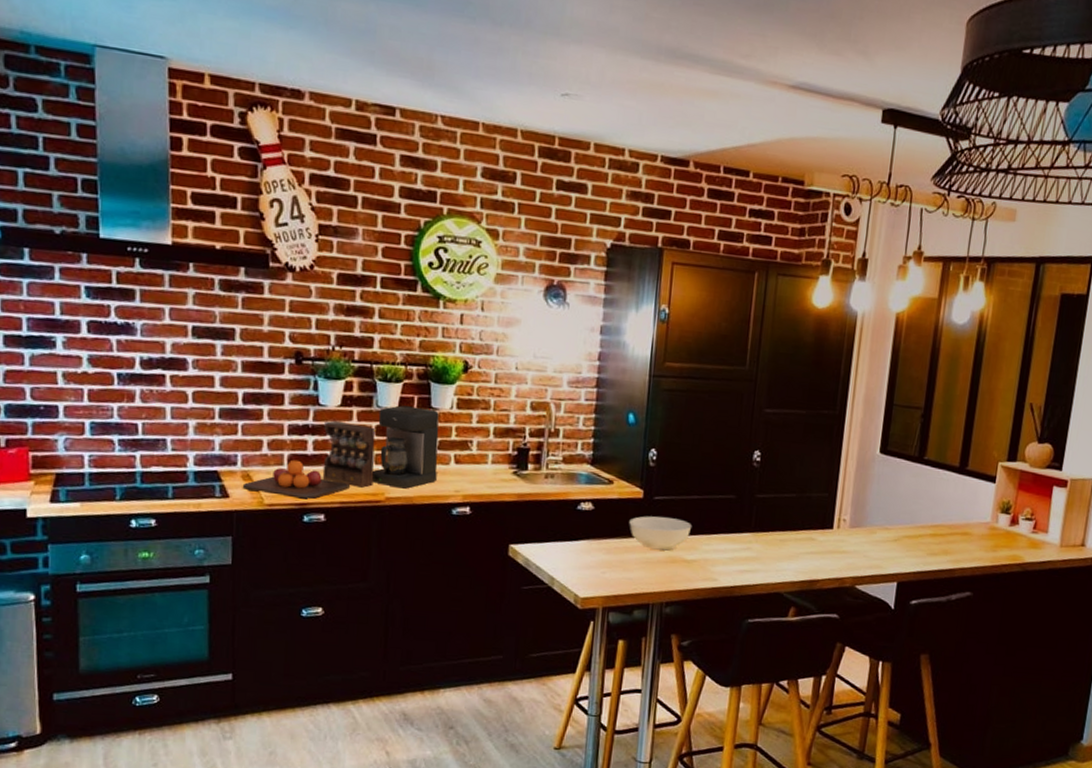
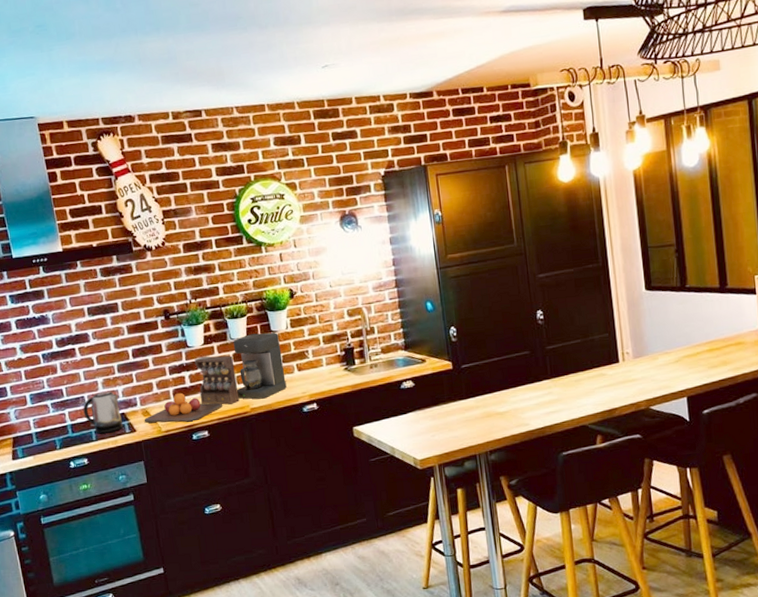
kettle: none [161,437,214,493] -> present [83,391,124,434]
bowl: present [629,516,692,551] -> none [445,380,498,410]

